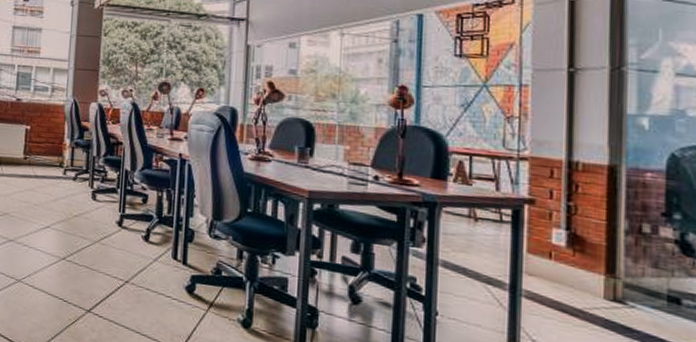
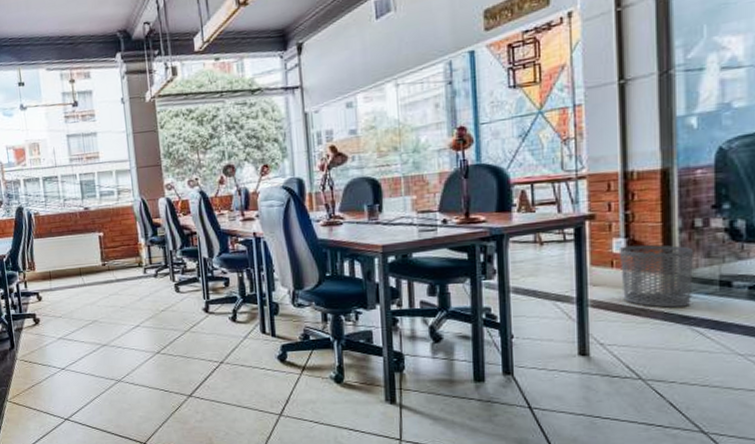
waste bin: none [559,238,639,317] -> present [620,244,693,308]

